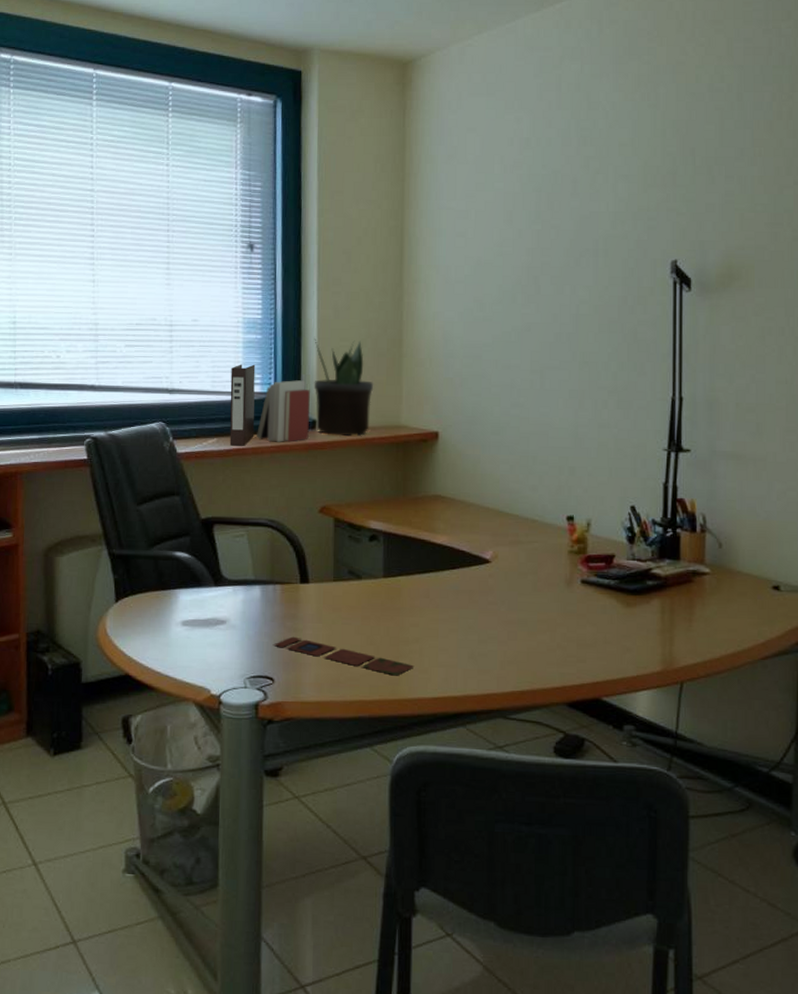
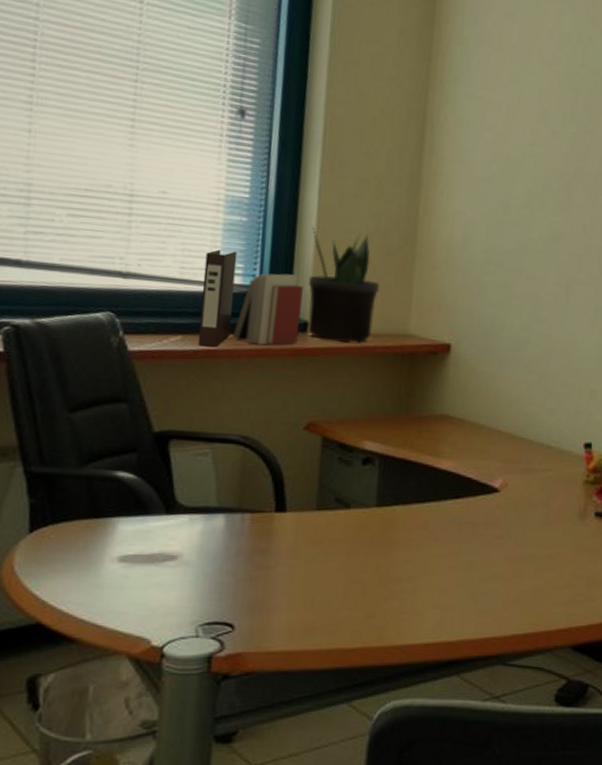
papers: present [272,636,415,676] -> none [235,575,406,620]

